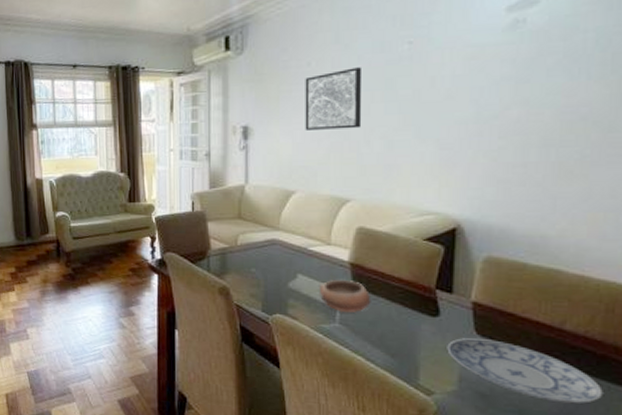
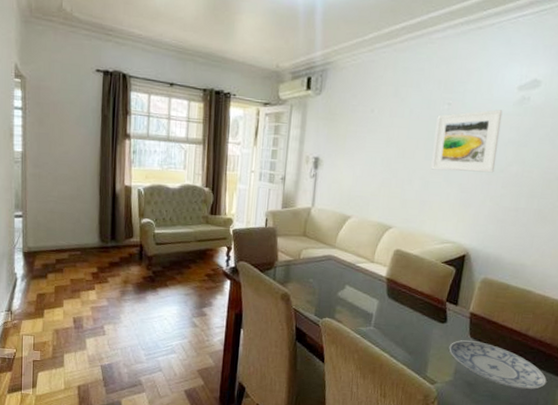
wall art: present [305,67,363,130] -> none [364,118,412,169]
bowl: present [318,279,371,313] -> none [360,291,400,319]
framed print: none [394,40,488,126] -> present [431,109,503,173]

